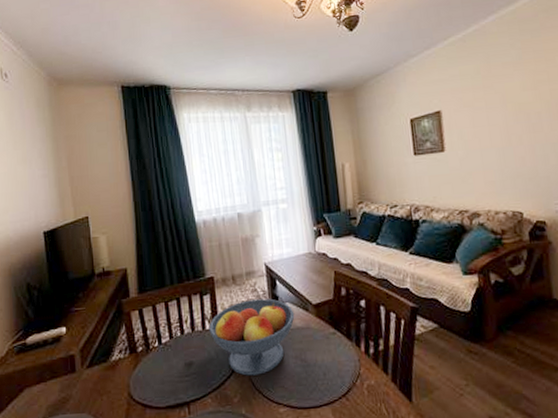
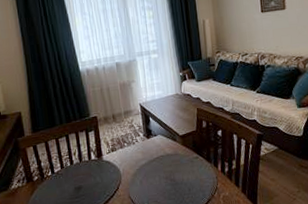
fruit bowl: present [209,298,295,376] -> none [94,132,165,195]

